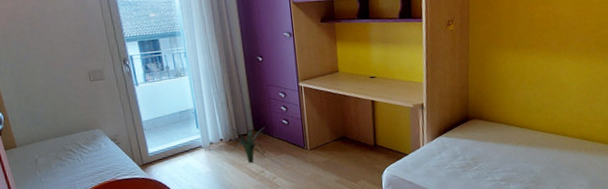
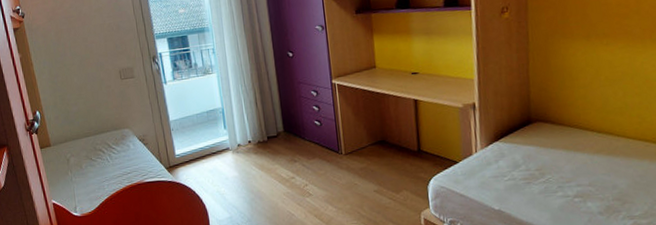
plant: present [230,127,266,163] -> none [258,128,296,168]

